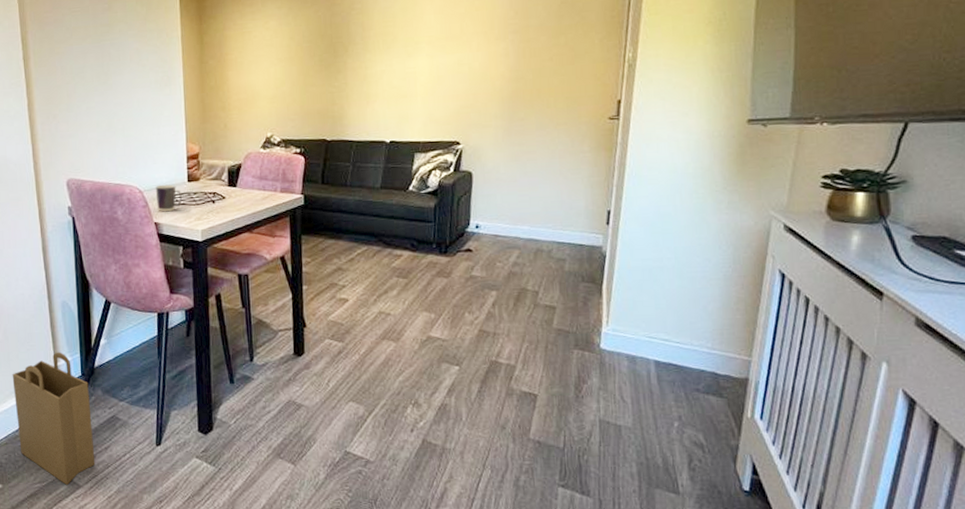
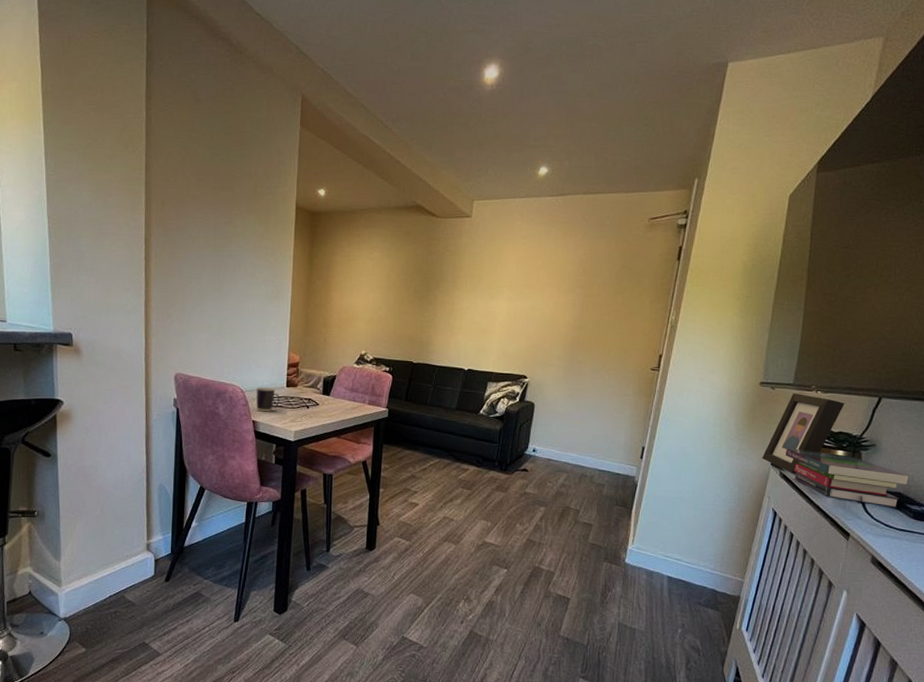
shopping bag: present [12,352,96,486] -> none [105,530,177,653]
picture frame: none [759,128,860,226] -> present [762,392,845,474]
books: none [789,195,955,257] -> present [786,448,909,508]

